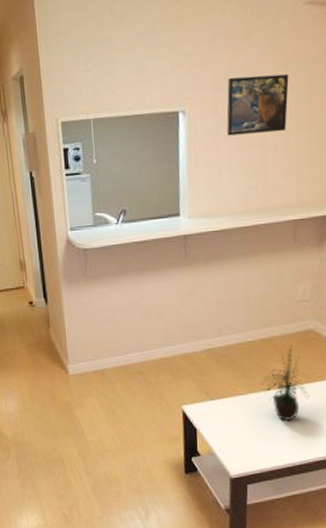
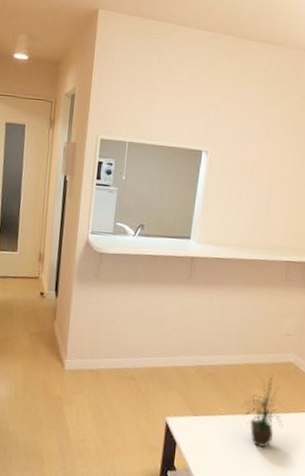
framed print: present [226,73,289,136] -> none [240,132,296,185]

